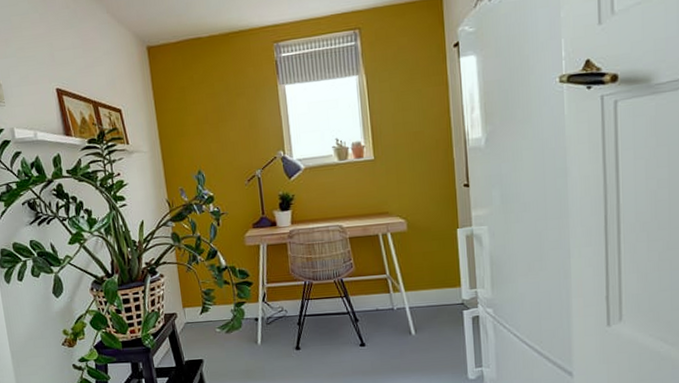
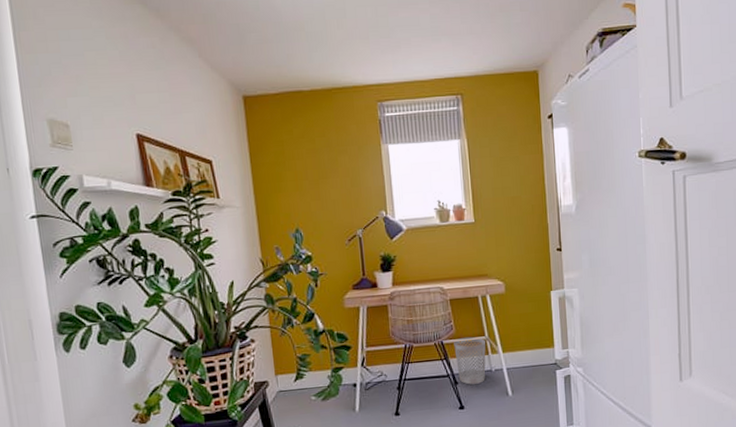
wastebasket: none [354,275,387,323] -> present [454,337,486,385]

